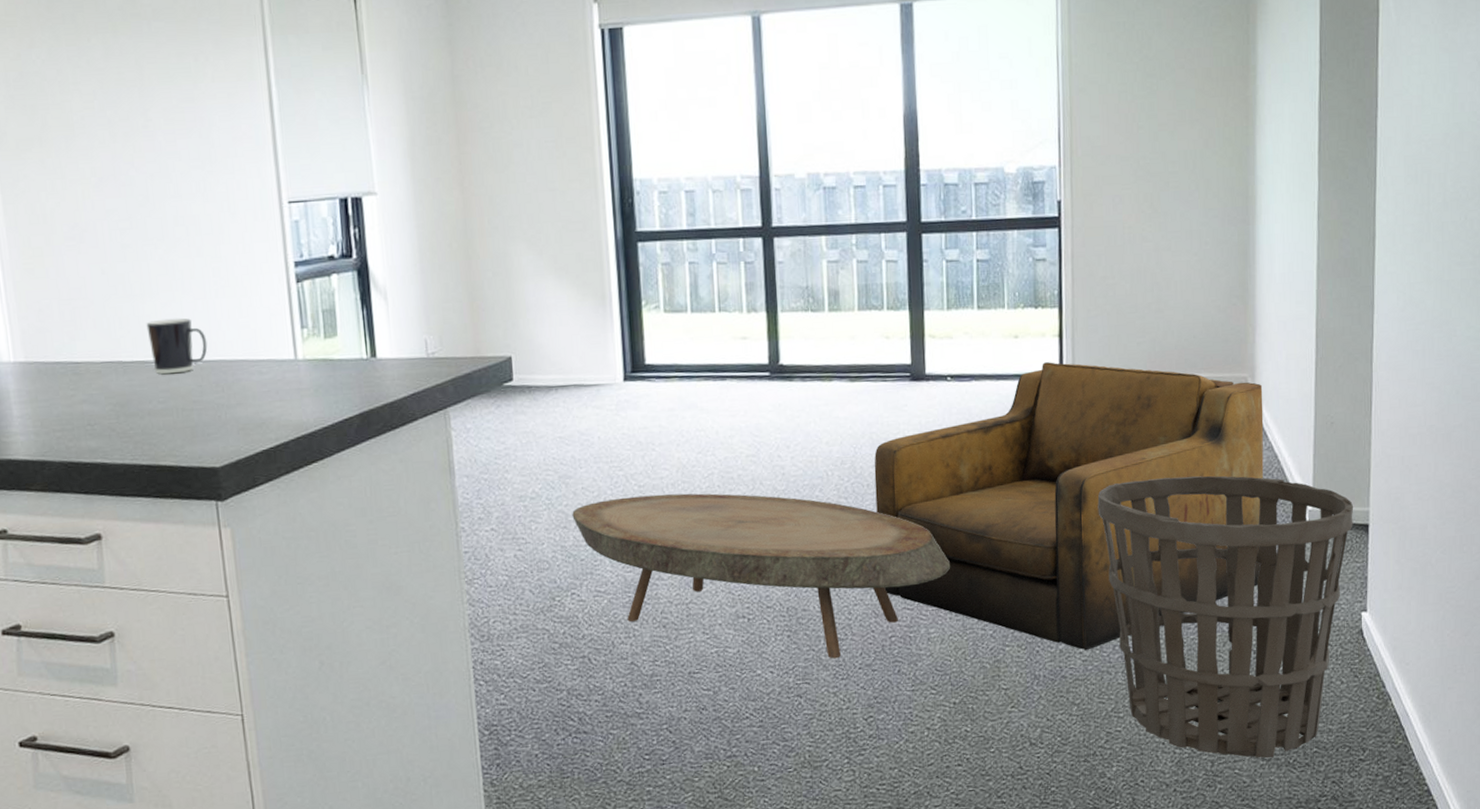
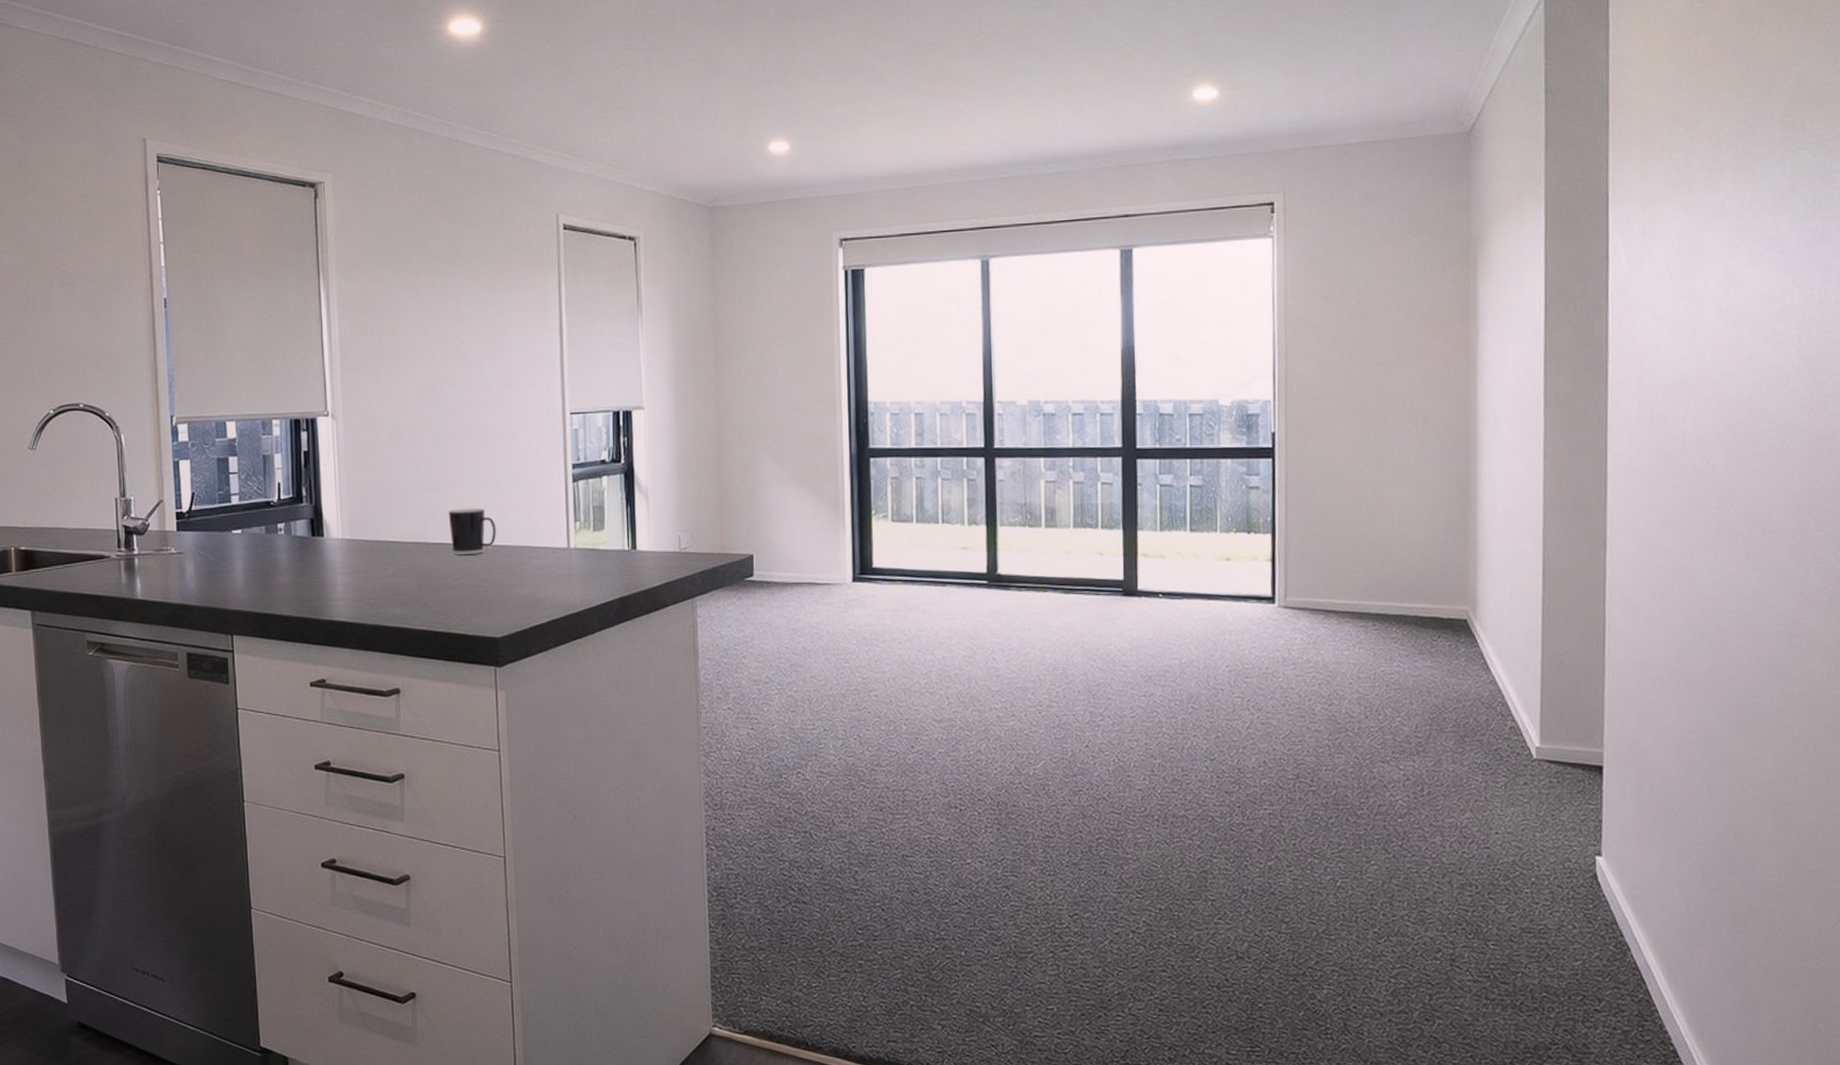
coffee table: present [572,493,951,659] -> none [801,687,1159,855]
armchair: present [874,362,1264,650] -> none [1085,585,1487,868]
basket: present [1097,475,1354,759] -> none [1309,704,1586,998]

